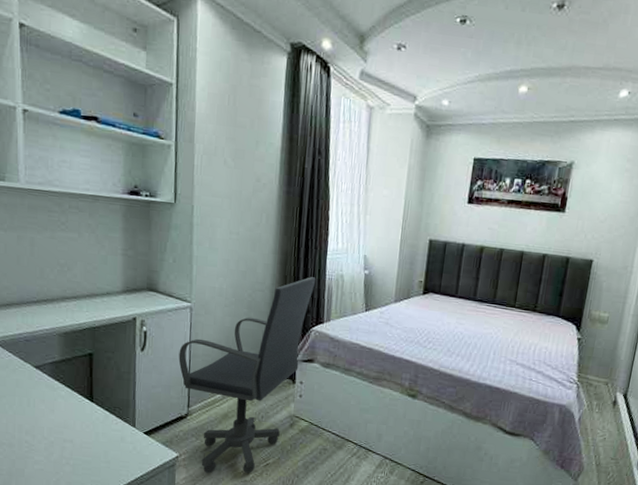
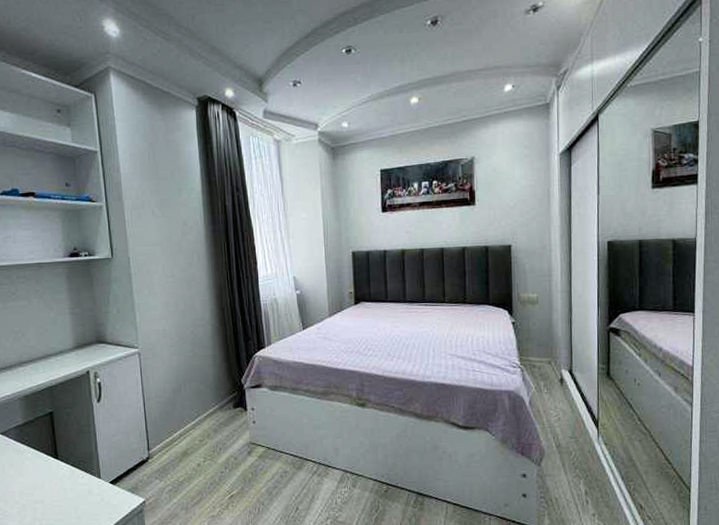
office chair: present [178,277,316,474] -> none [133,305,252,514]

